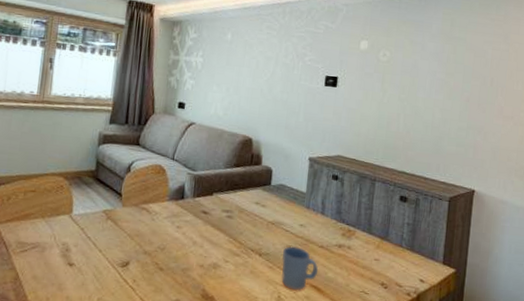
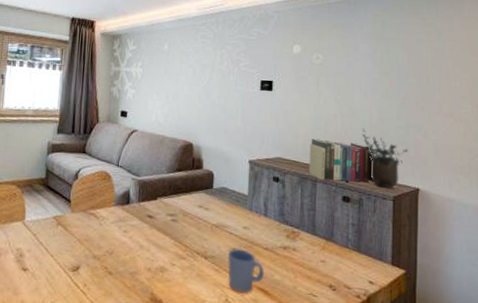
books: none [368,137,434,184] -> present [308,138,375,183]
potted plant: none [423,129,467,189] -> present [362,128,409,188]

